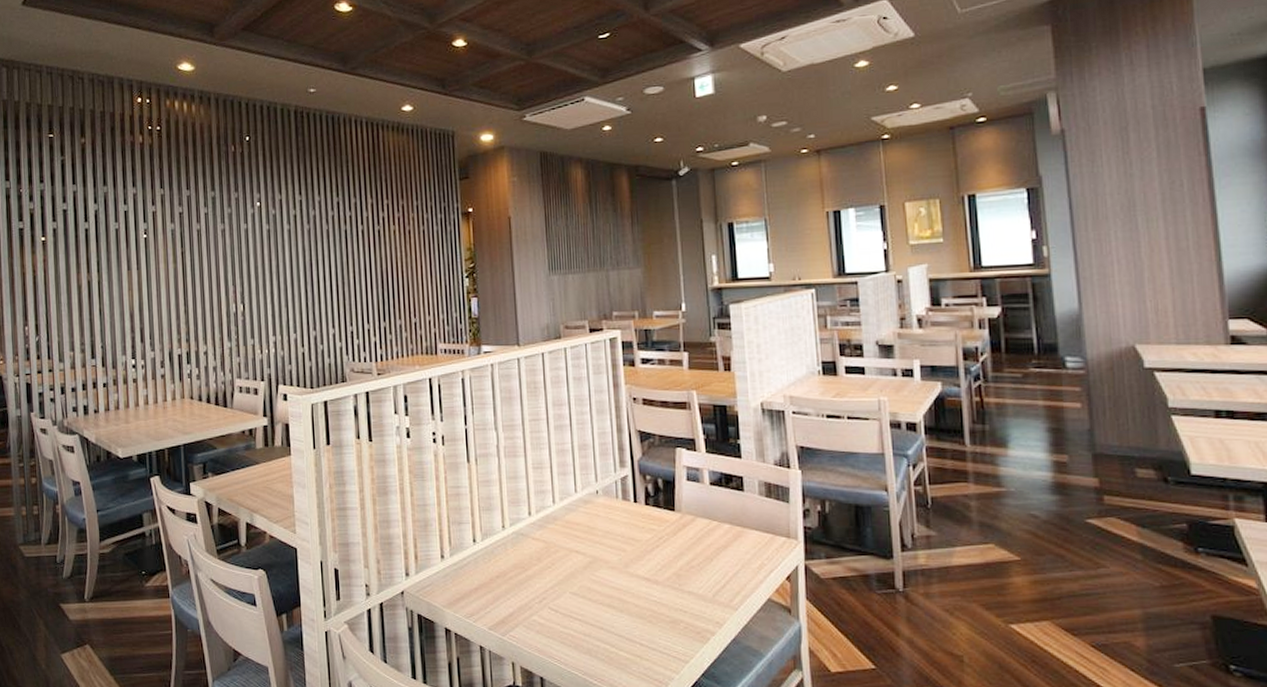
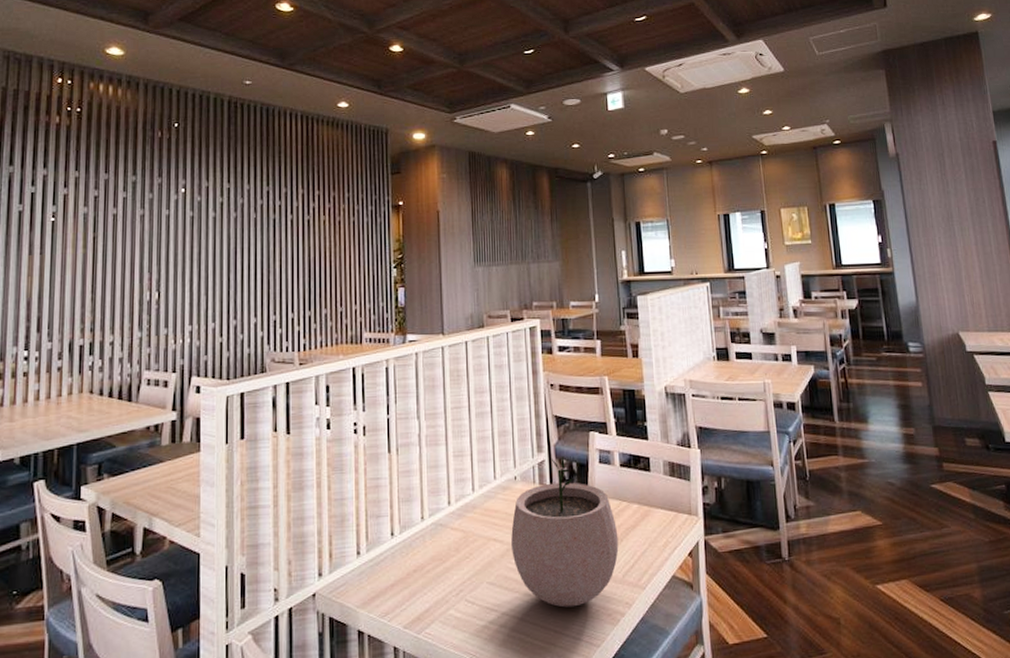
plant pot: none [594,473,709,622] -> present [511,457,619,608]

